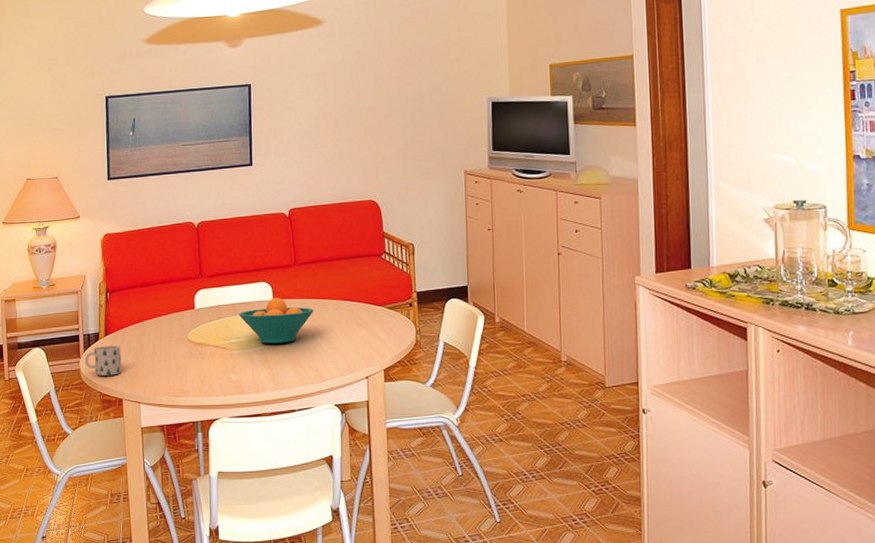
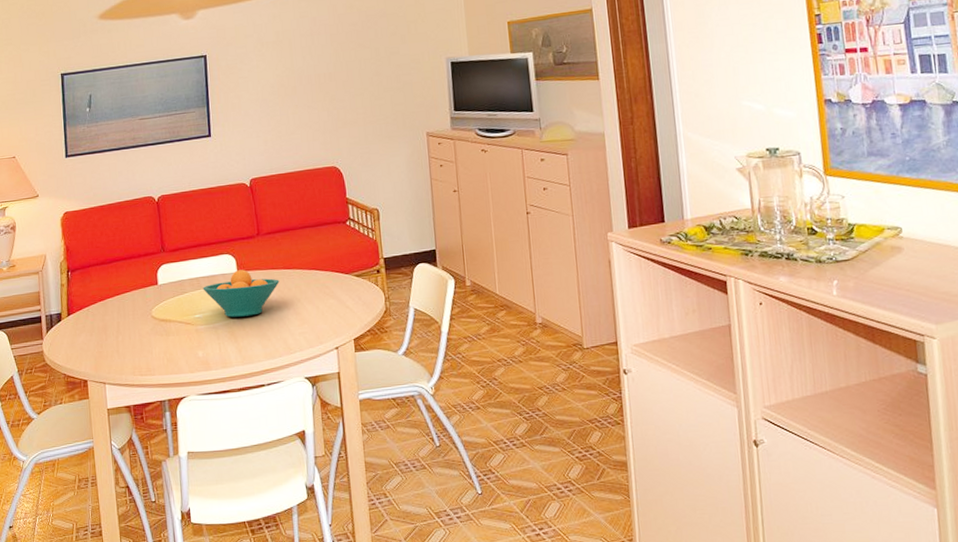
mug: present [84,345,122,376] -> none [47,325,86,357]

